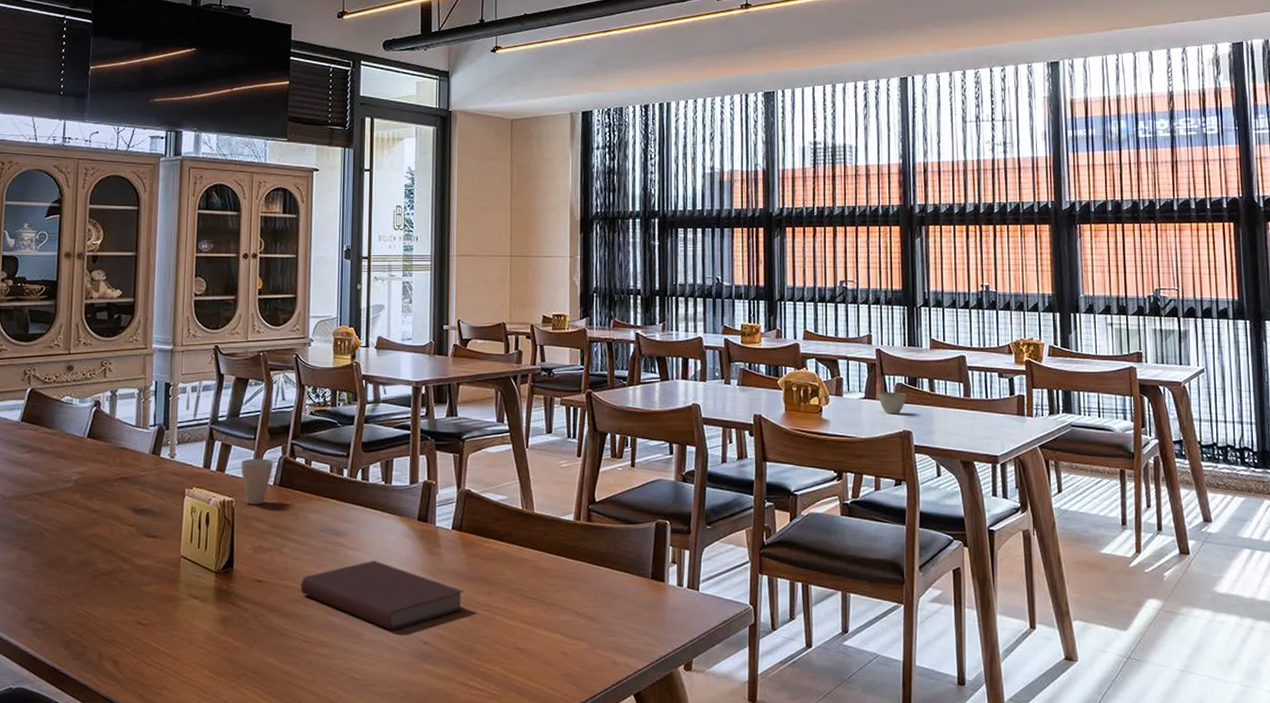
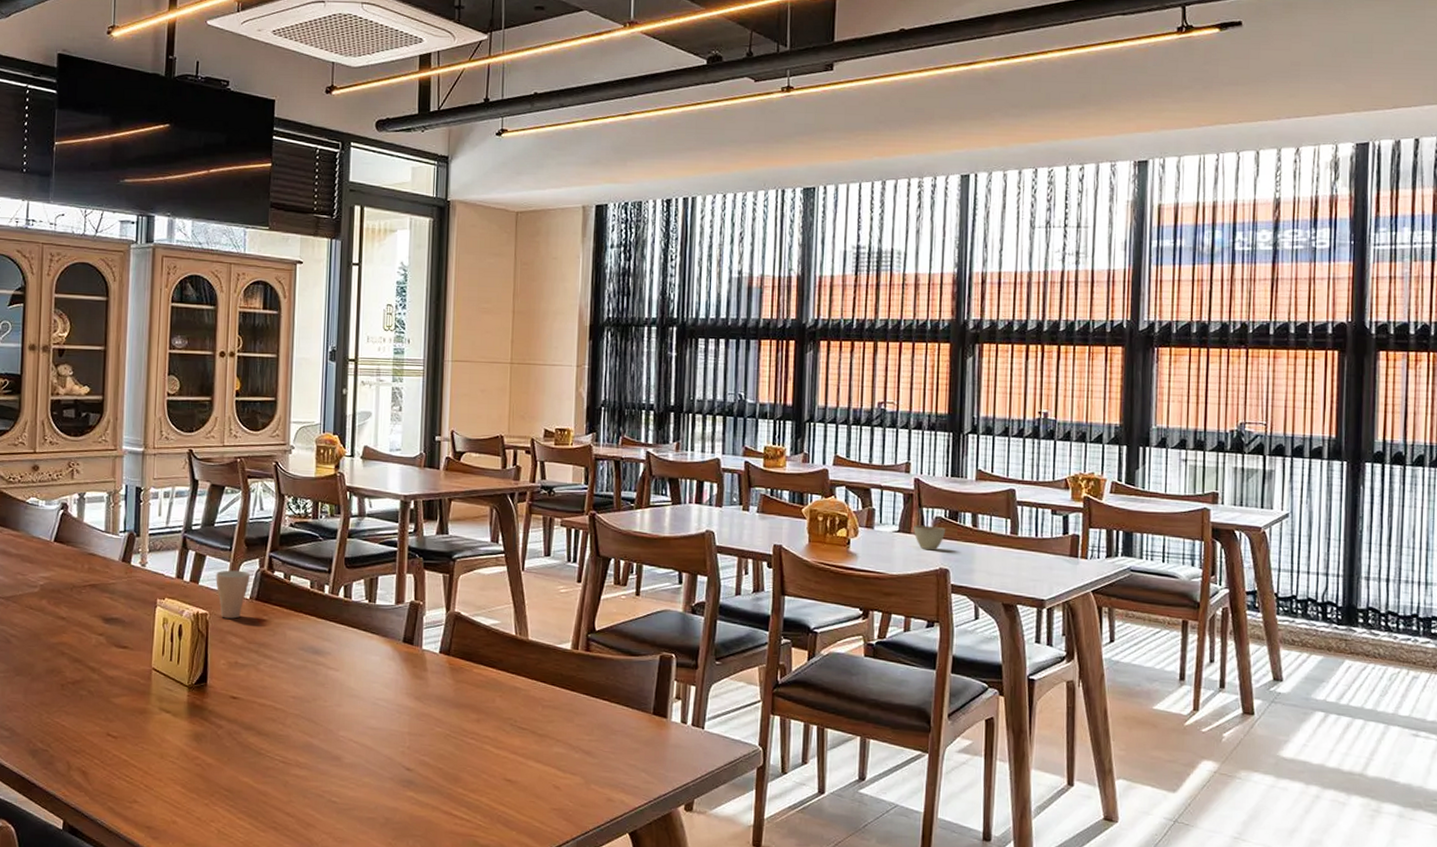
book: present [301,560,464,631] -> none [278,681,451,755]

